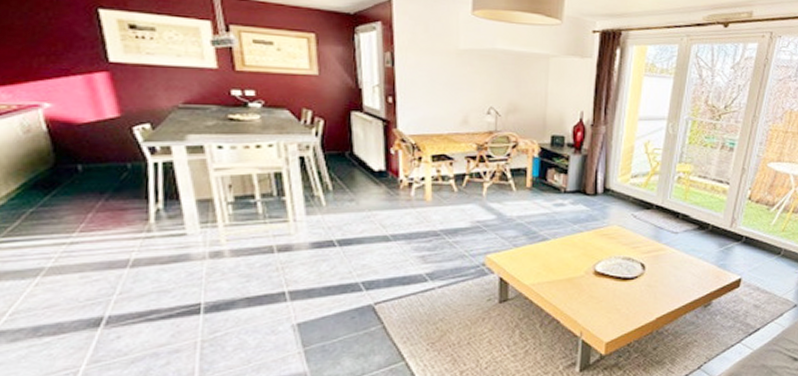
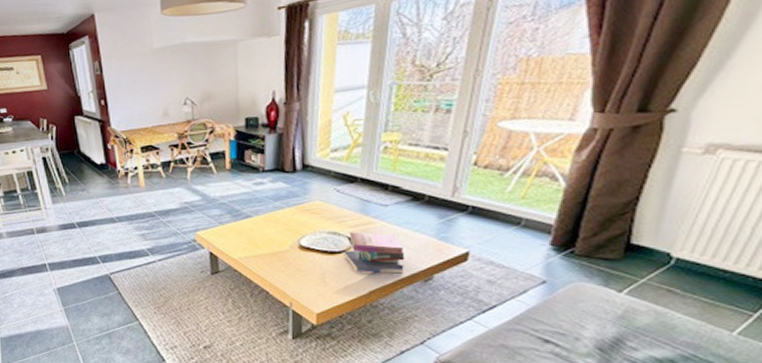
books: none [635,258,689,300] -> present [343,232,405,274]

